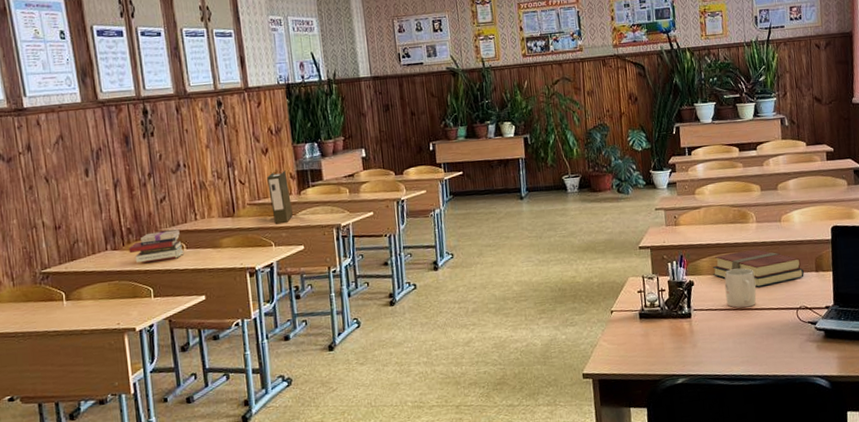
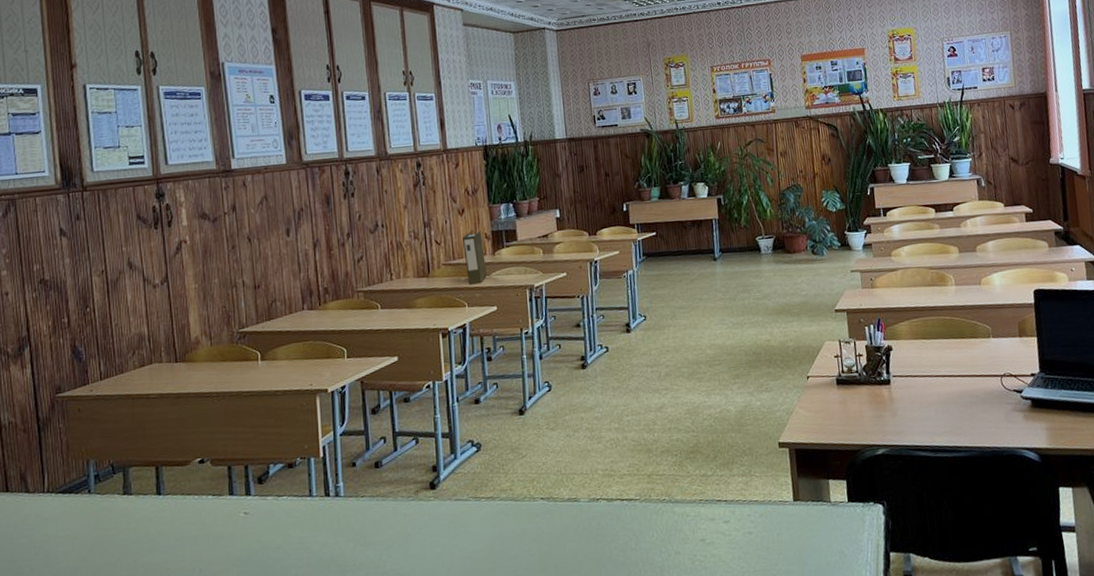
books: present [128,229,184,263] -> none [324,289,379,323]
books: present [712,248,804,287] -> none [911,312,1007,353]
mug: present [724,268,757,308] -> none [924,332,958,375]

